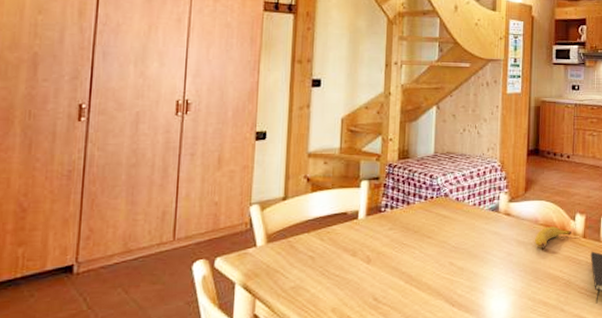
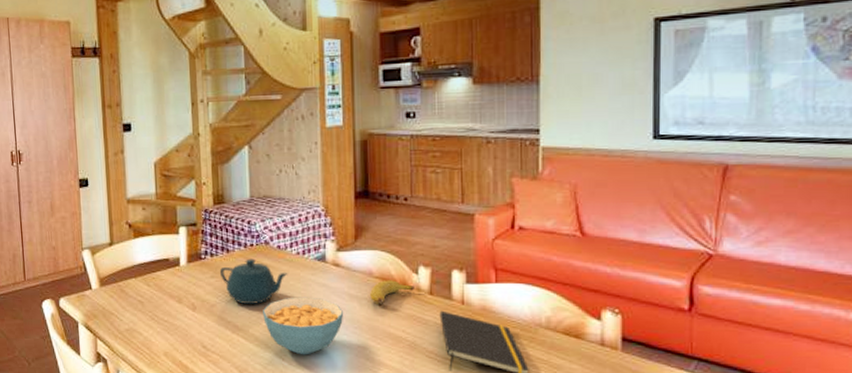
teapot: none [398,210,464,254] -> present [219,258,288,304]
cereal bowl: none [437,244,512,300] -> present [263,297,344,355]

